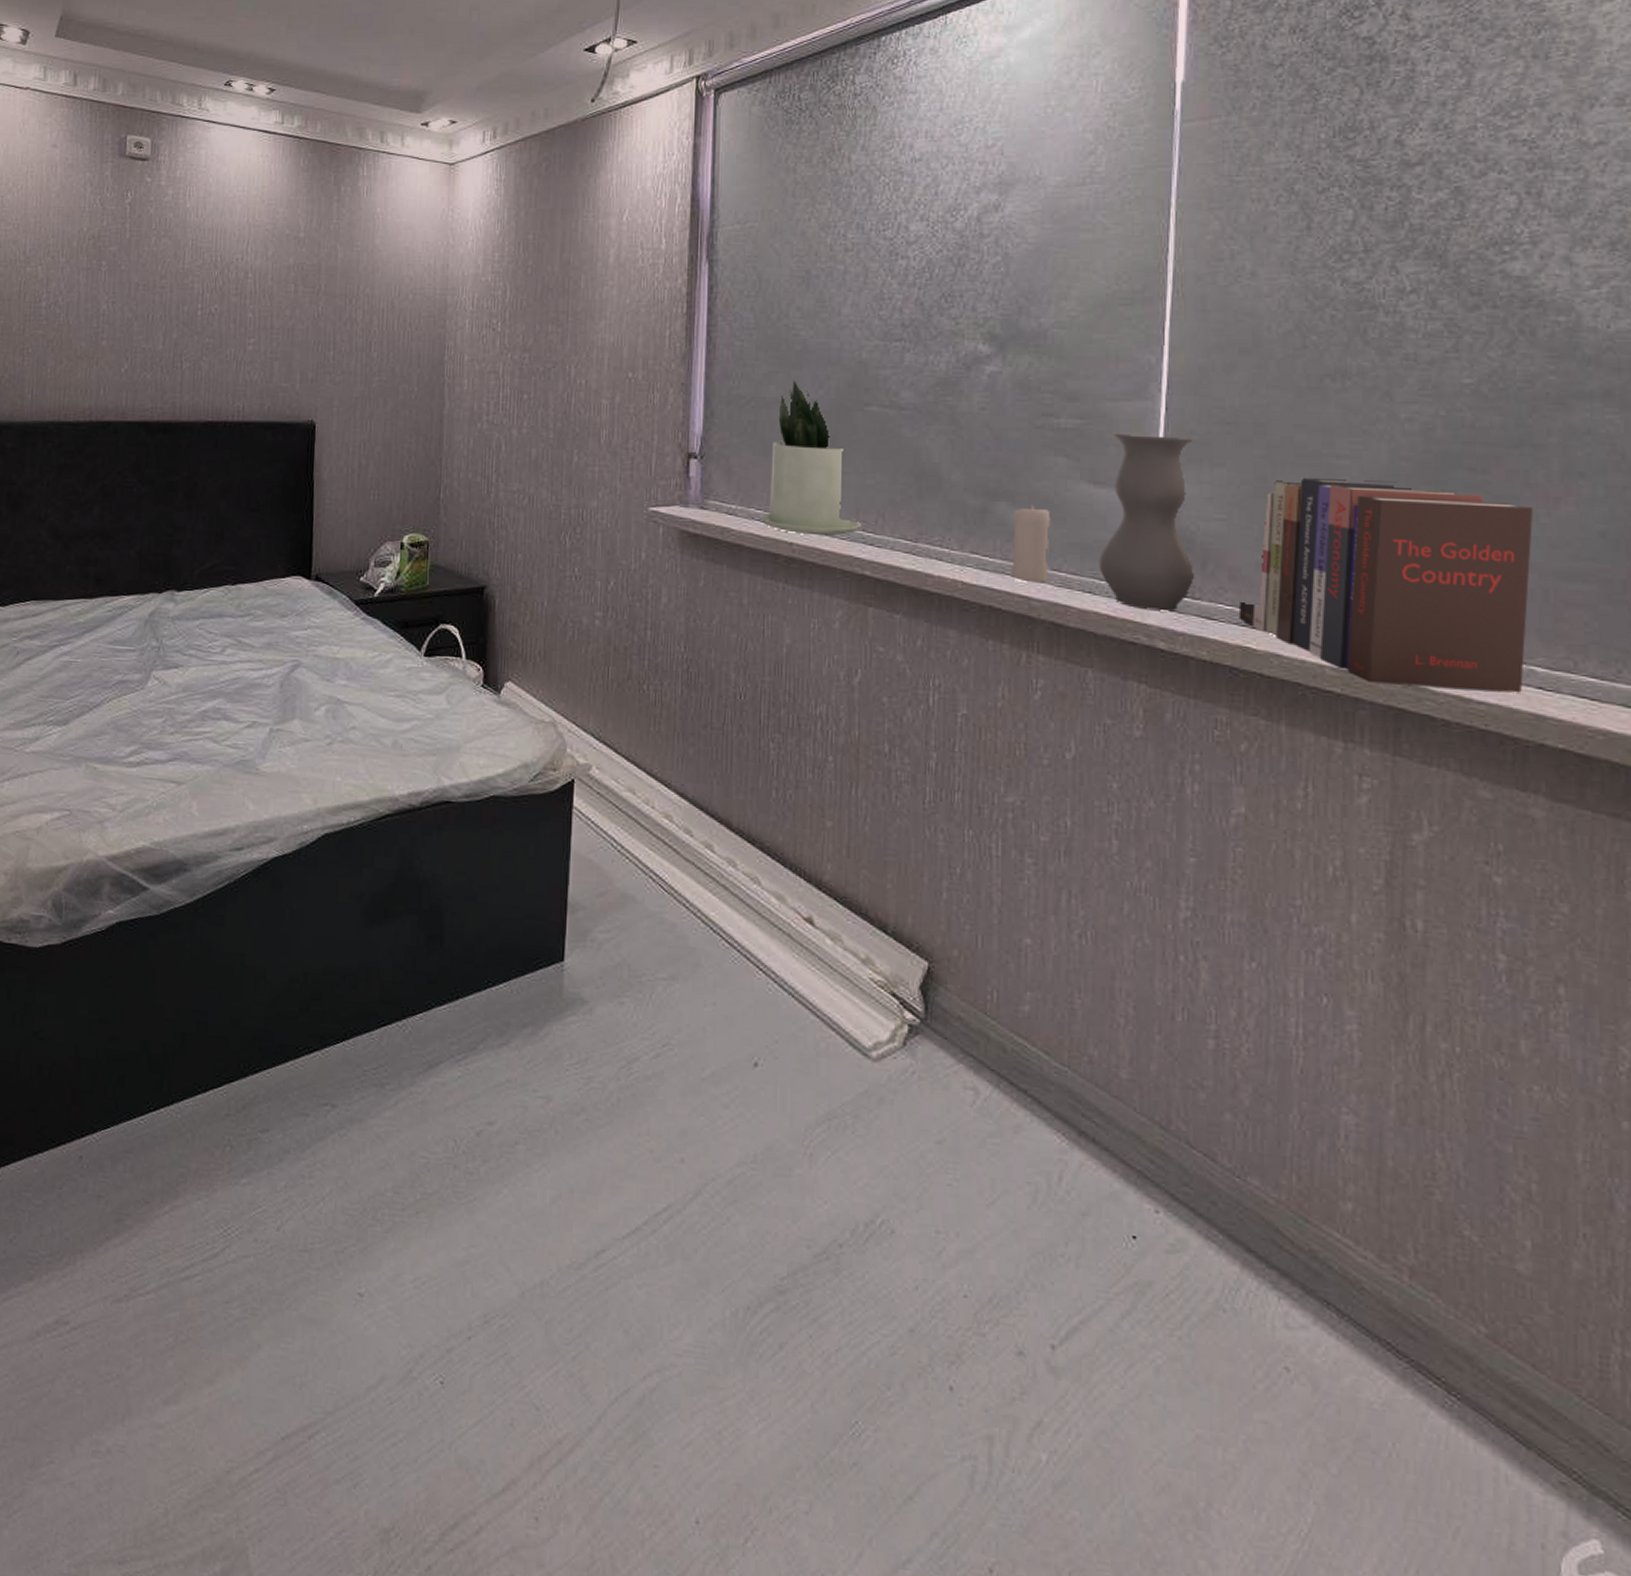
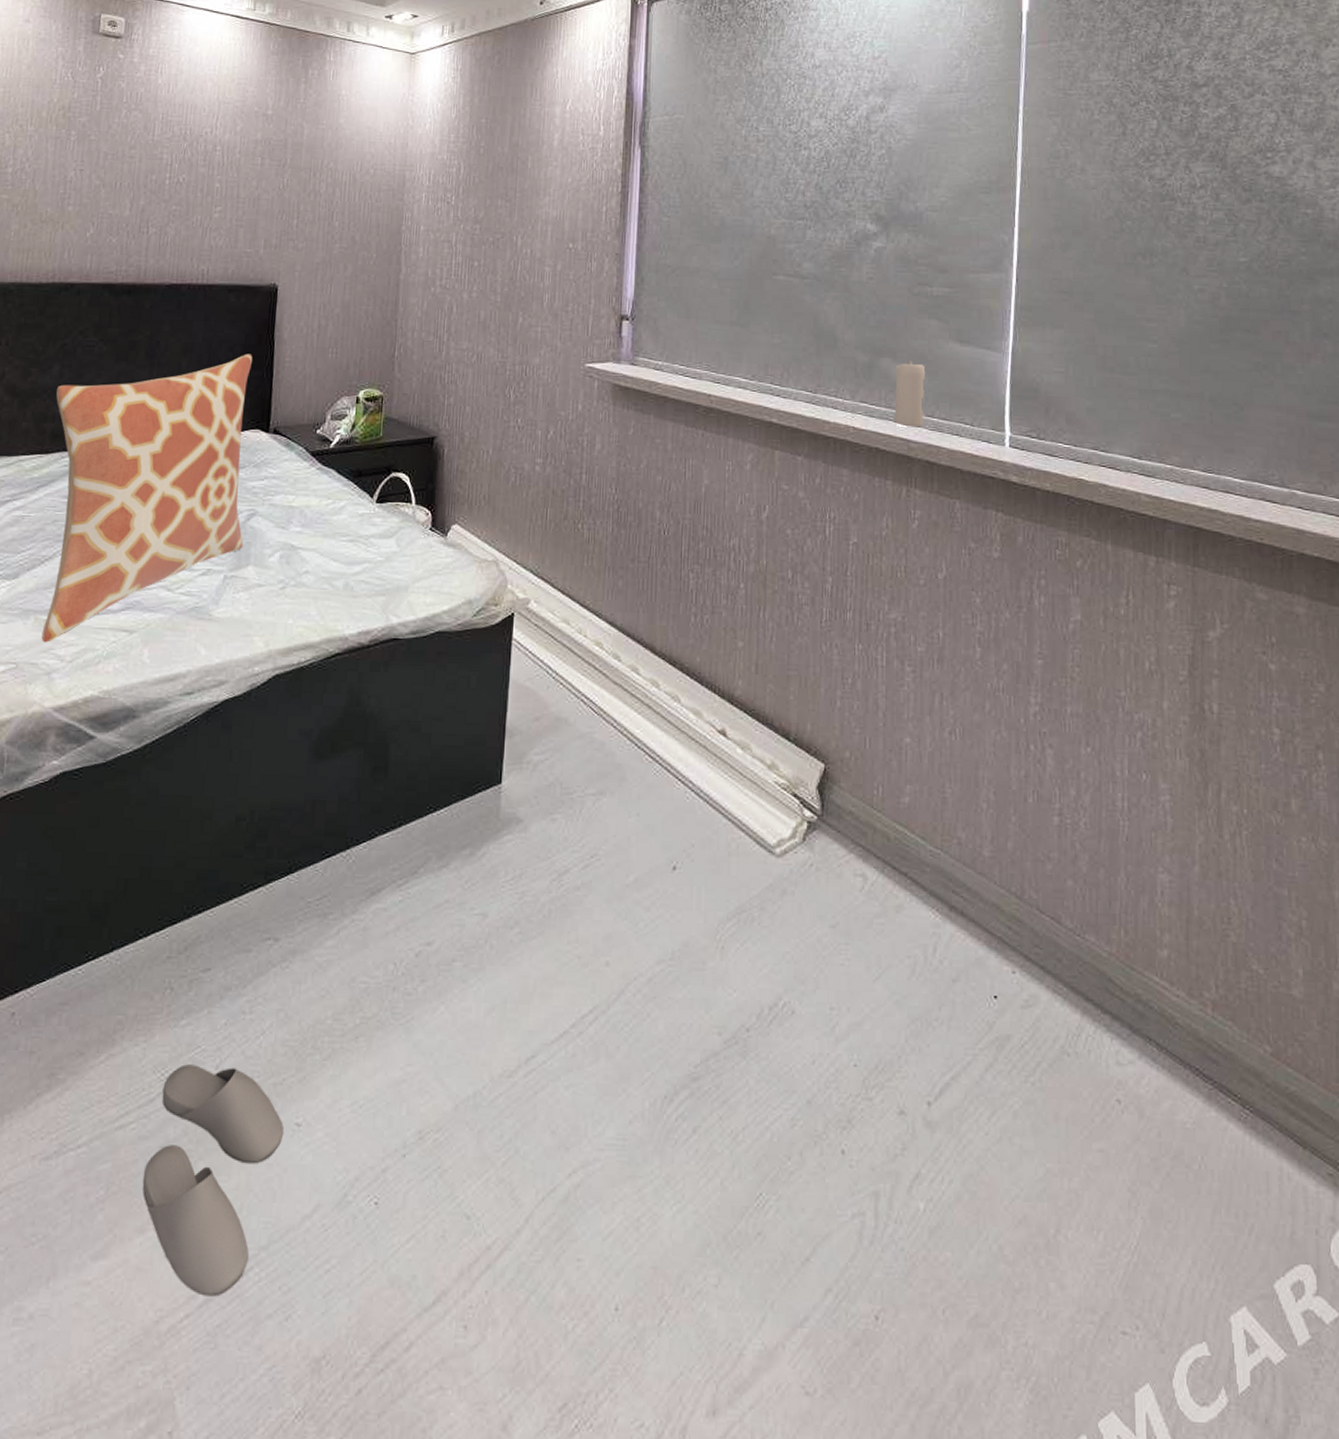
pillow: none [93,495,291,791] -> present [41,354,252,643]
slippers: none [209,1223,347,1455] -> present [142,1064,285,1297]
planter: present [761,380,862,536] -> none [684,252,770,388]
vase: present [1098,431,1196,612] -> none [964,298,1041,450]
books: present [1238,477,1534,693] -> none [1074,337,1293,512]

